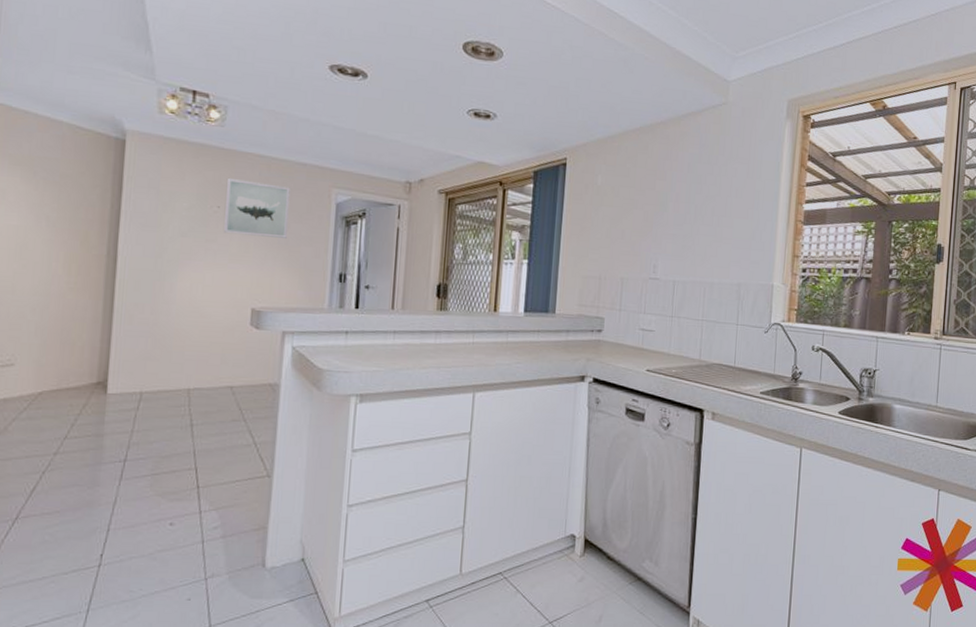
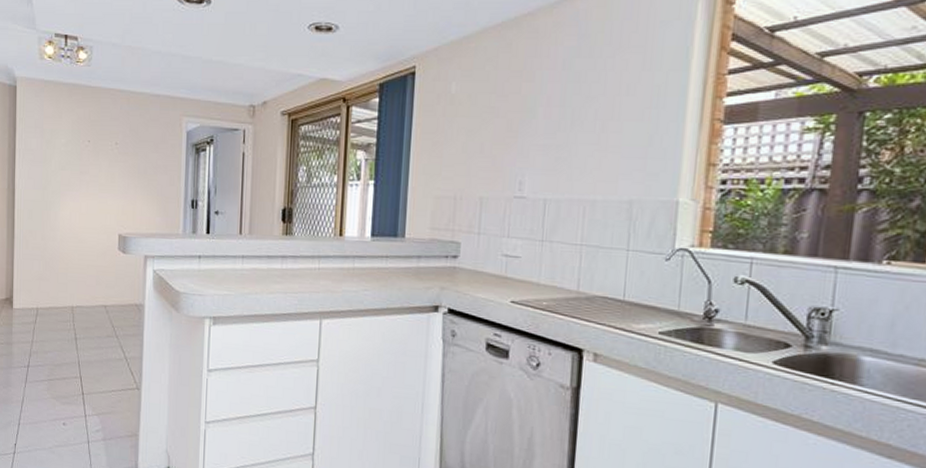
wall art: present [223,177,290,238] -> none [93,113,147,168]

